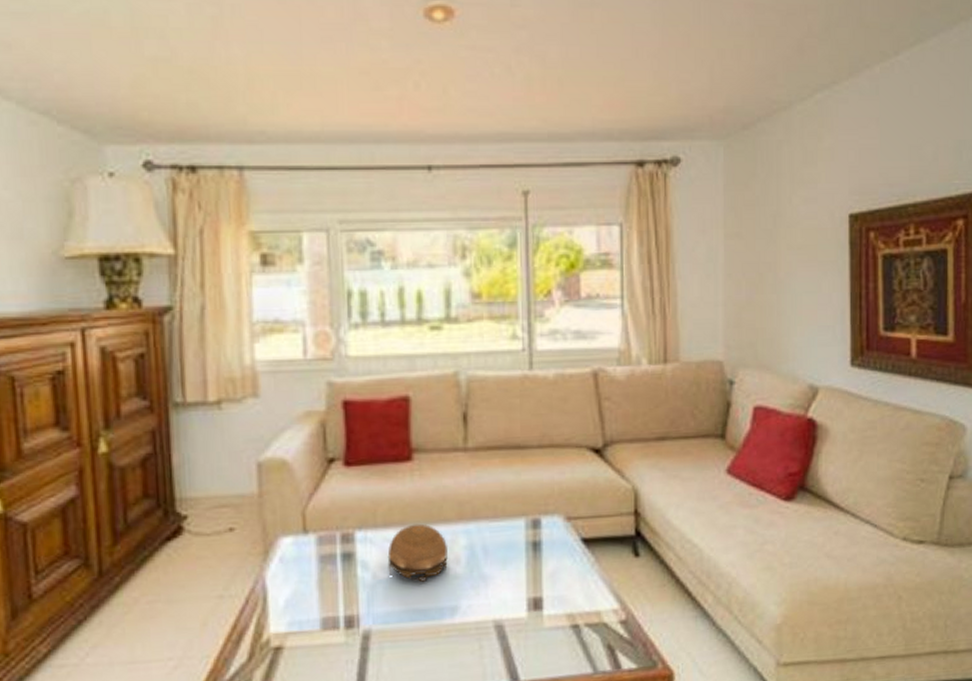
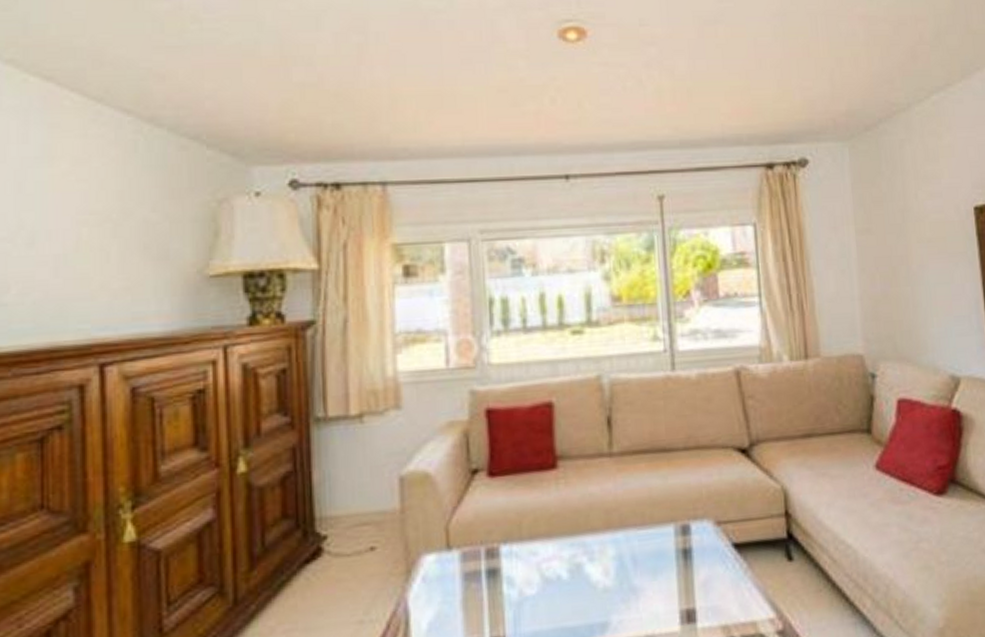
decorative bowl: present [387,523,448,583] -> none [534,534,596,598]

